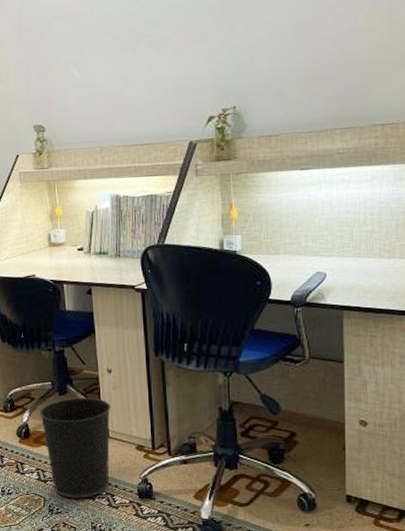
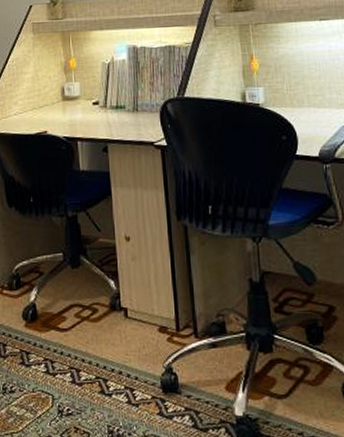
wastebasket: present [38,397,112,499] -> none [48,270,130,395]

